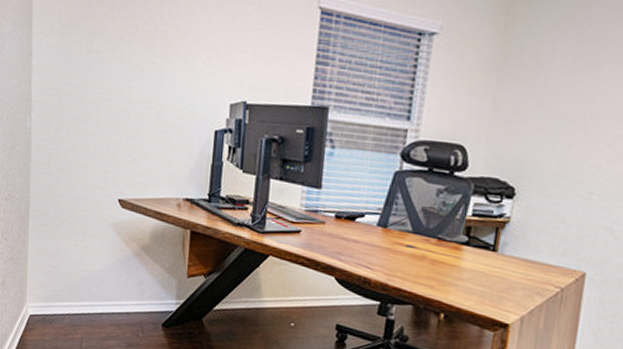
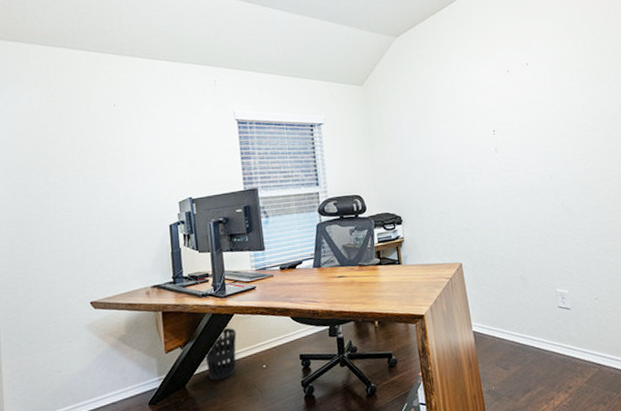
wastebasket: none [228,269,268,325] -> present [205,328,237,381]

